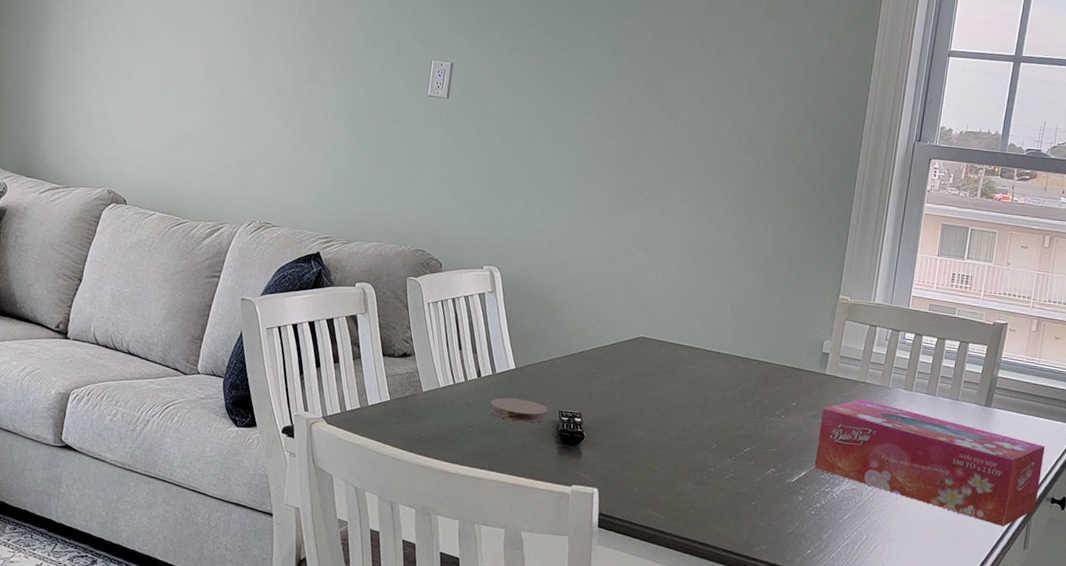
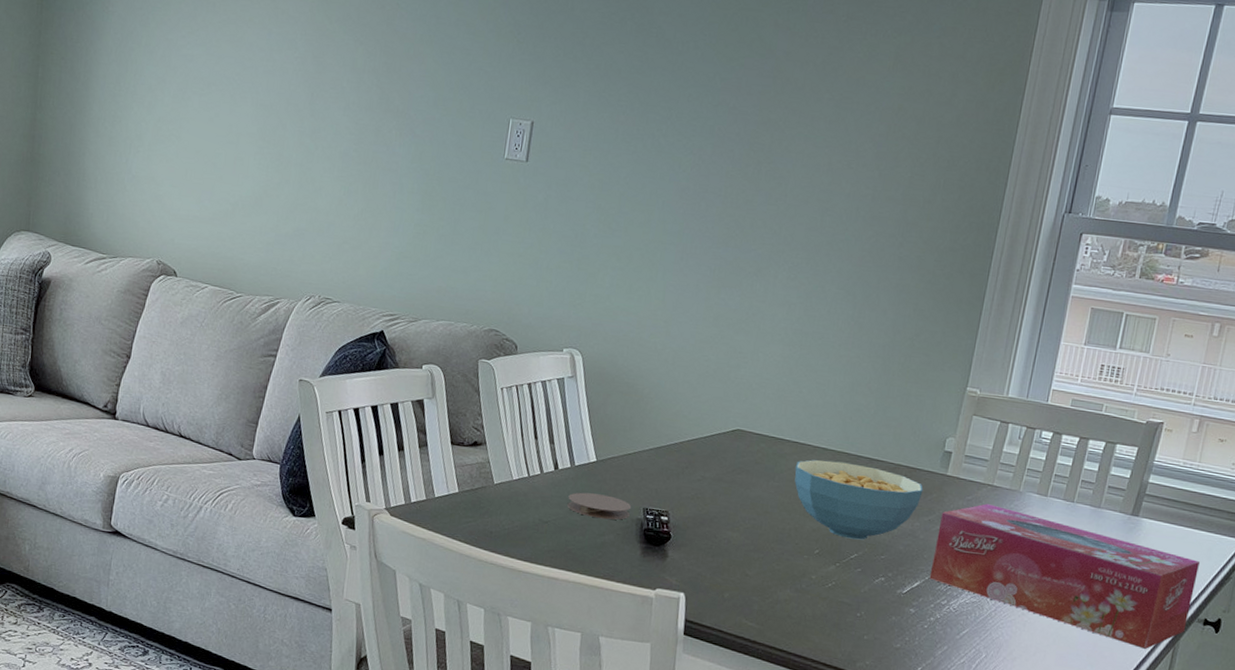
cereal bowl: none [693,363,806,435] -> present [794,460,923,540]

